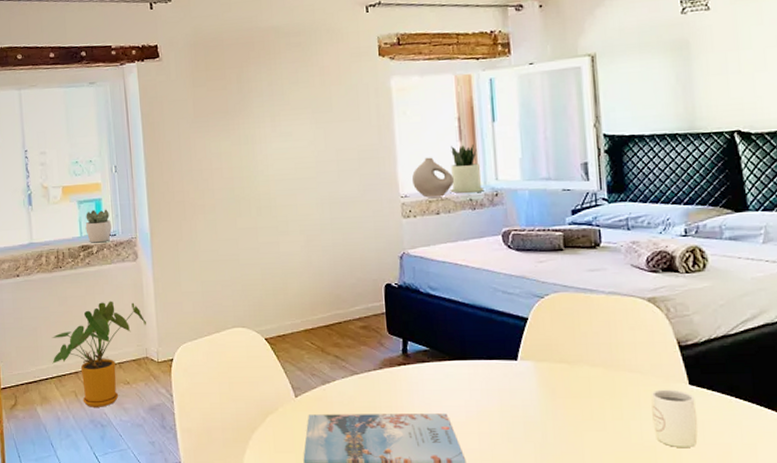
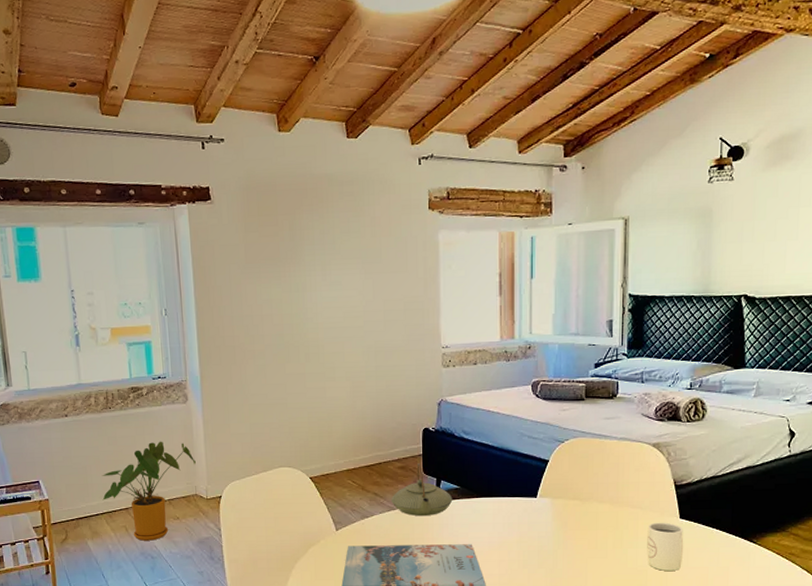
succulent plant: present [85,209,112,243] -> none [135,352,162,385]
teapot: none [353,321,422,381] -> present [390,462,453,516]
vase: present [411,157,454,198] -> none [453,310,491,349]
planter: present [450,145,484,194] -> none [488,300,518,346]

